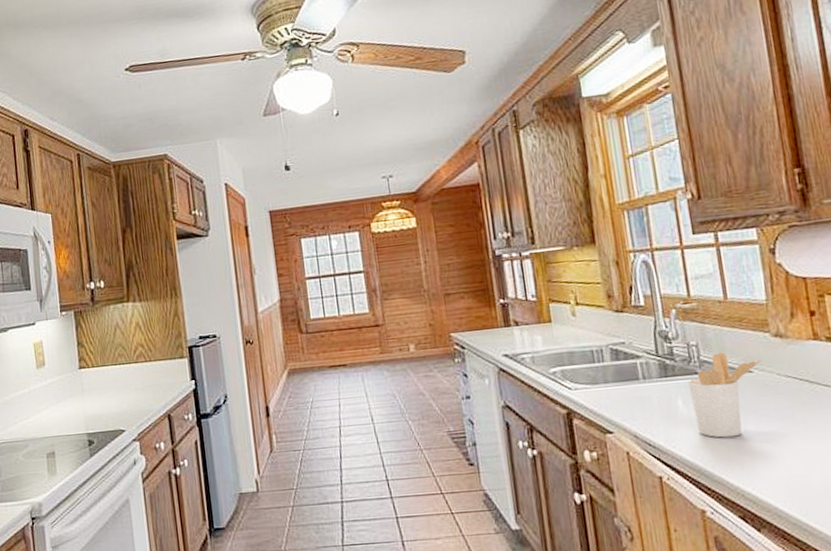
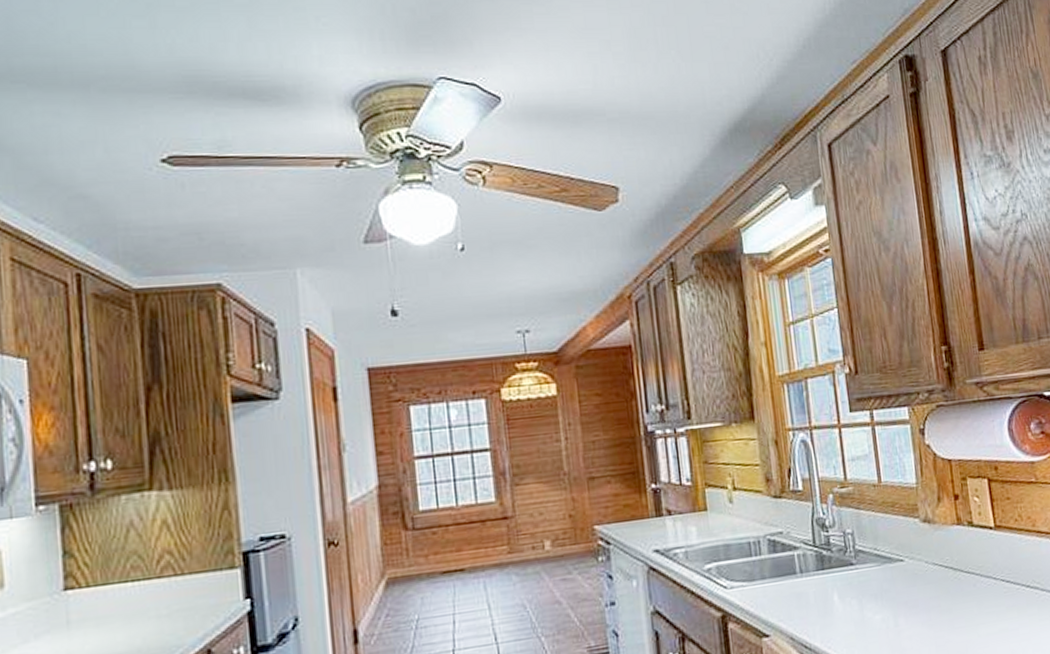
utensil holder: present [688,352,762,438] -> none [843,540,912,634]

